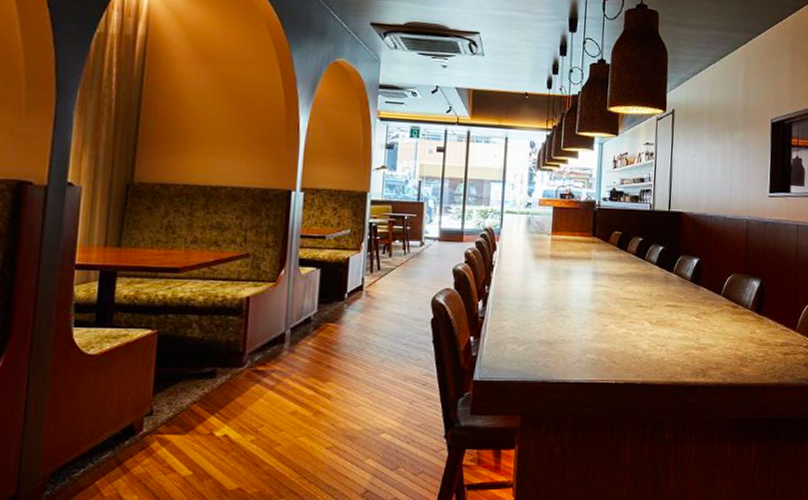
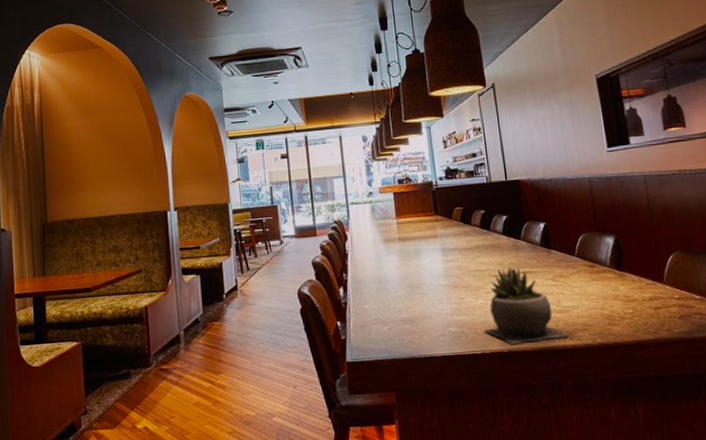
succulent plant: none [620,298,703,376] -> present [483,266,570,344]

